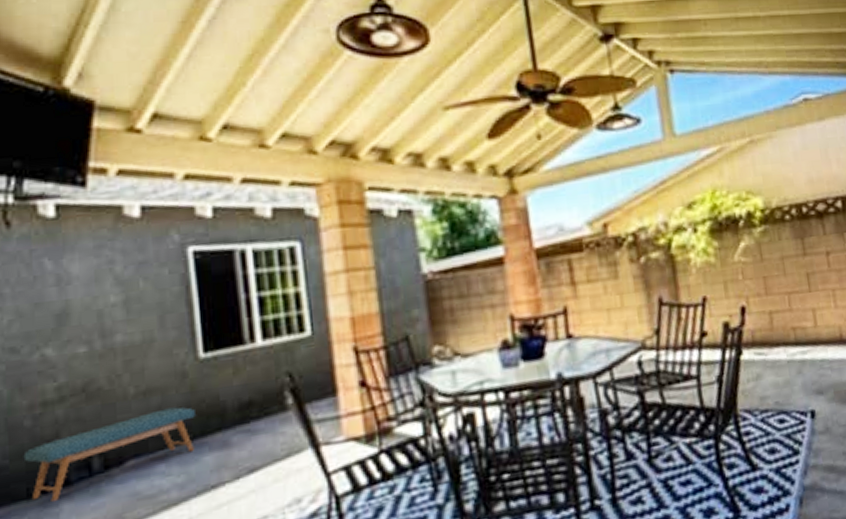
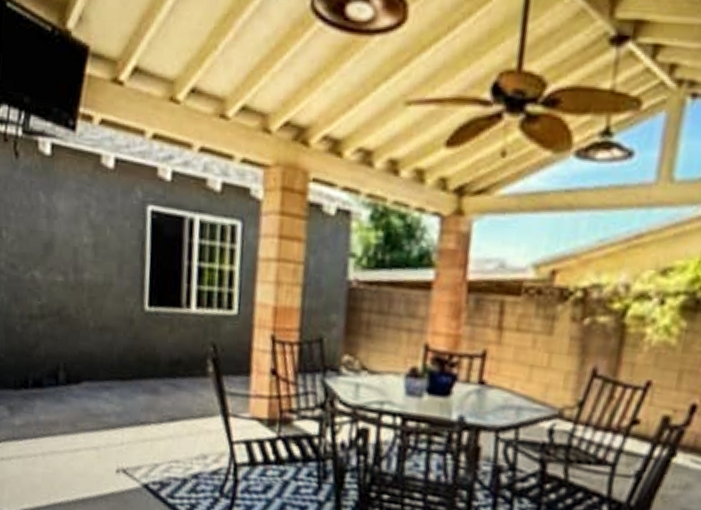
bench: present [23,407,195,503] -> none [14,346,136,398]

